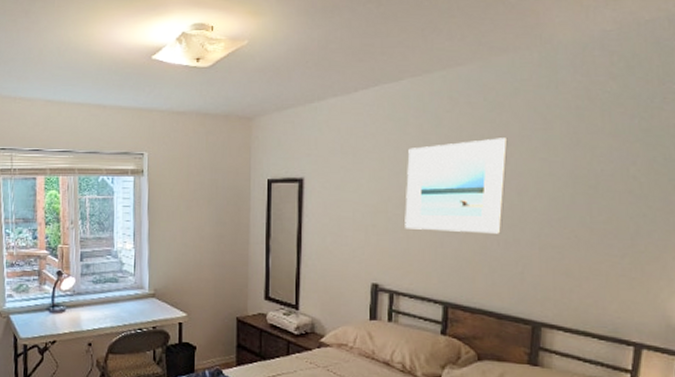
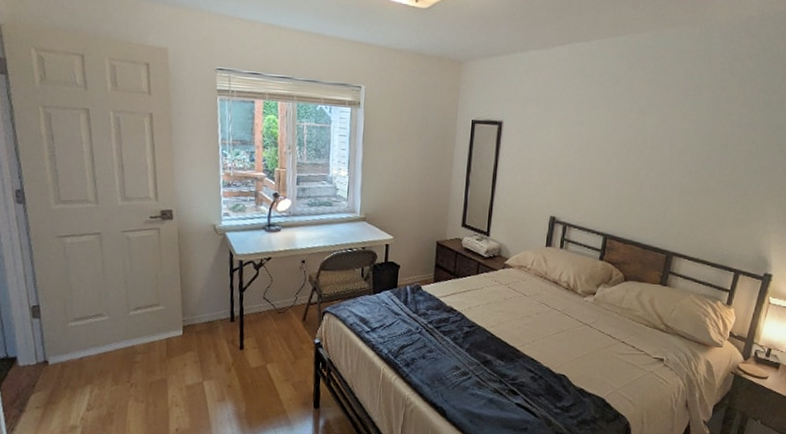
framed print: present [405,138,508,234] -> none [581,99,668,180]

